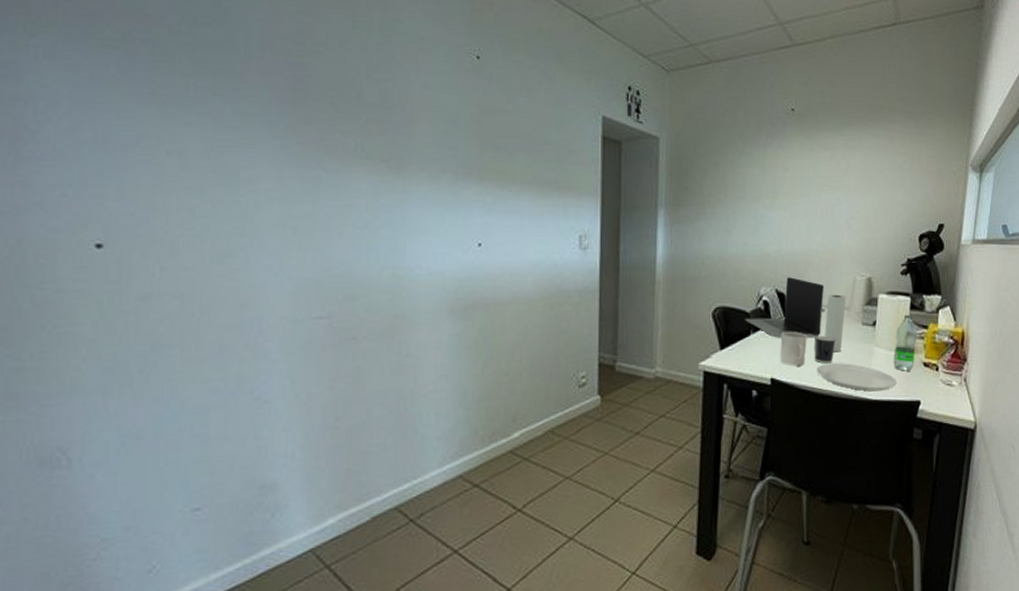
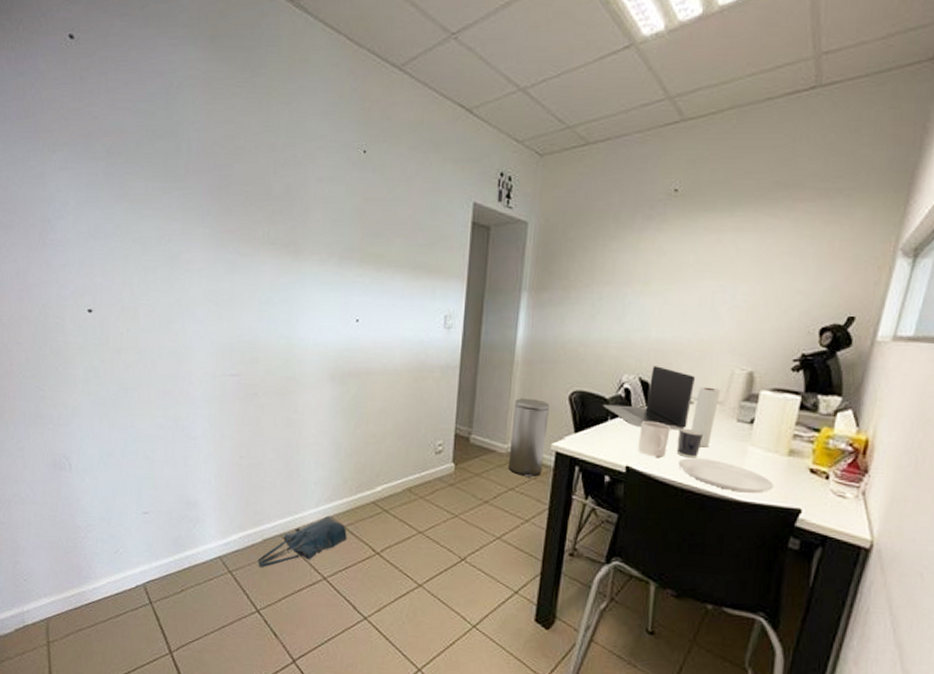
tote bag: none [365,474,481,553] -> present [257,515,347,568]
pedal bin: none [657,318,694,401] -> present [508,398,549,478]
bottle: present [893,314,918,371] -> none [771,414,806,476]

